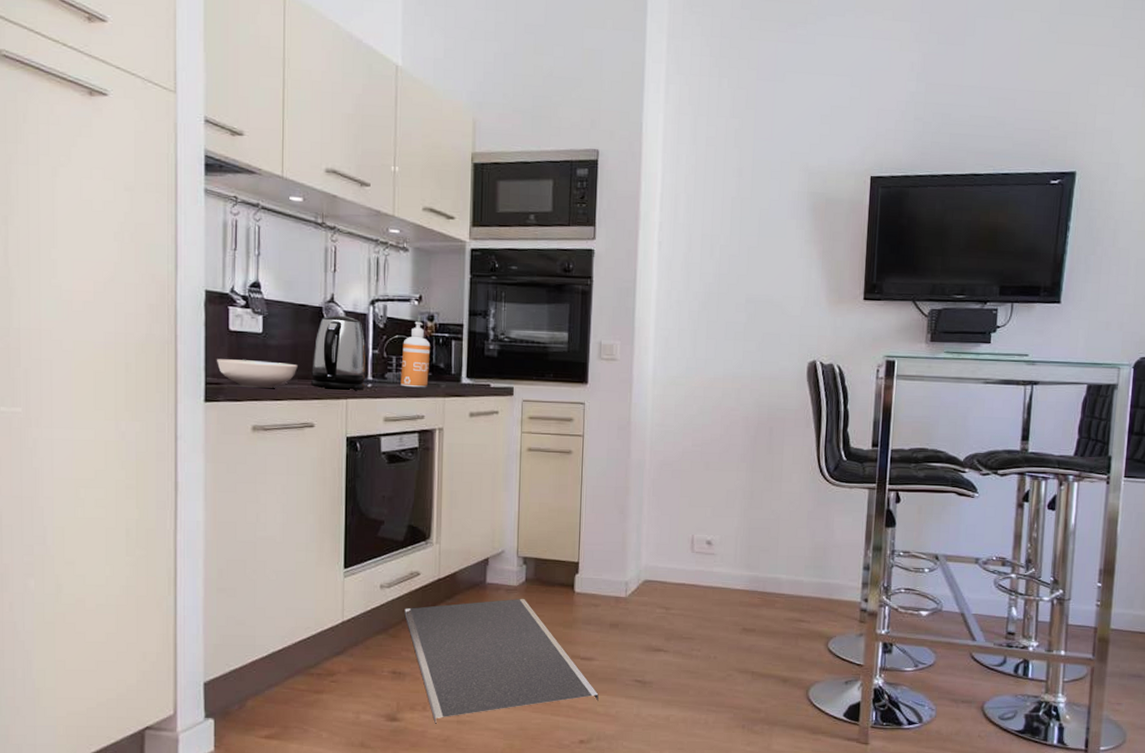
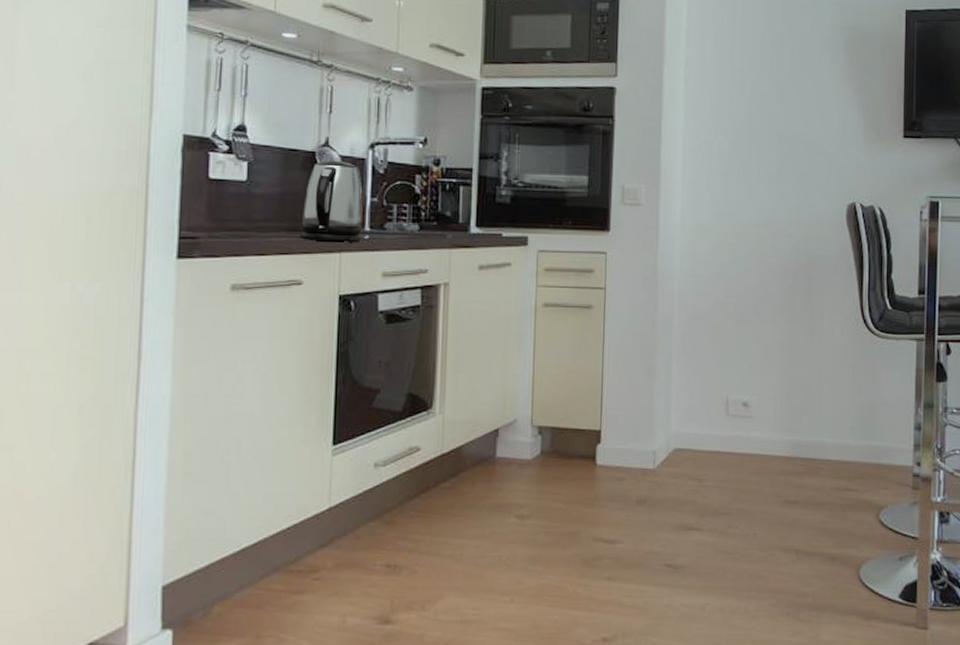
bowl: present [217,359,299,389] -> none [193,210,287,243]
soap dispenser: present [401,321,431,388] -> none [402,166,436,239]
door mat: present [404,598,599,724] -> none [401,473,624,625]

